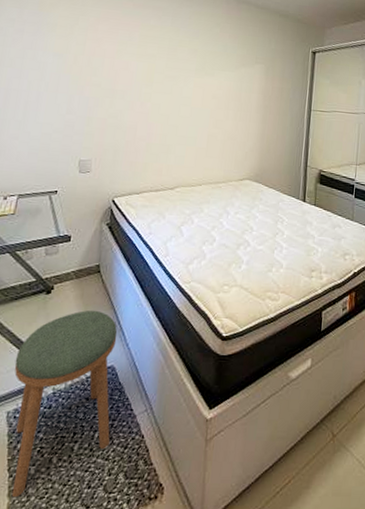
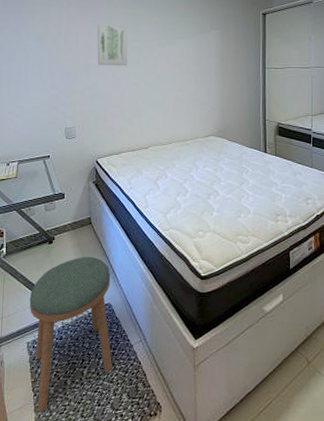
wall art: none [124,45,162,96] -> present [97,23,128,66]

